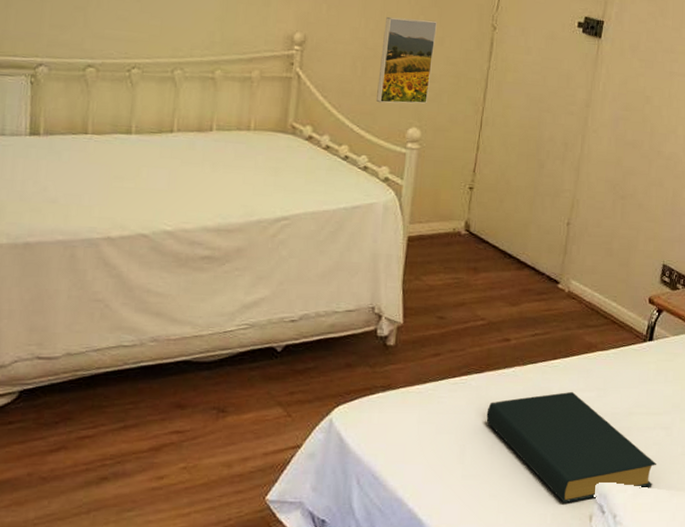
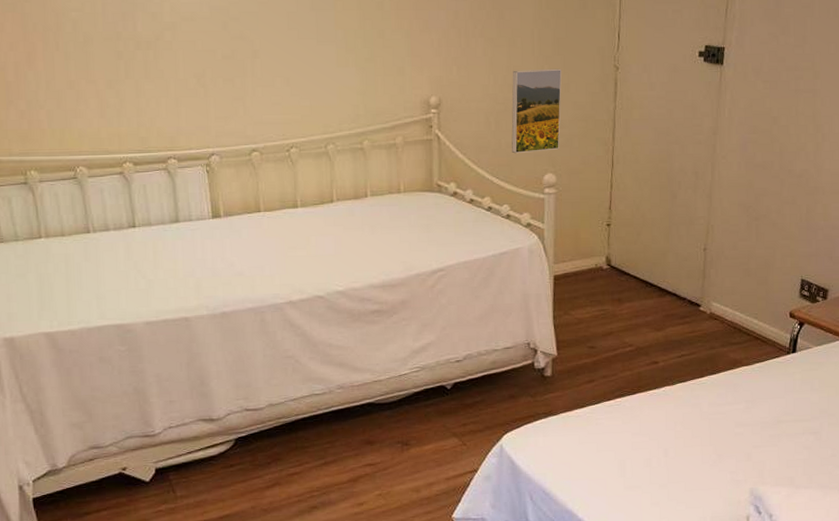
hardback book: present [486,391,657,503] -> none [642,405,809,507]

